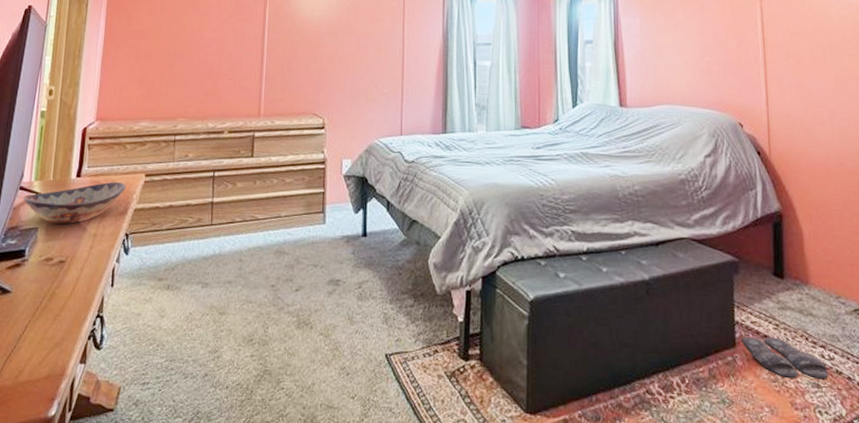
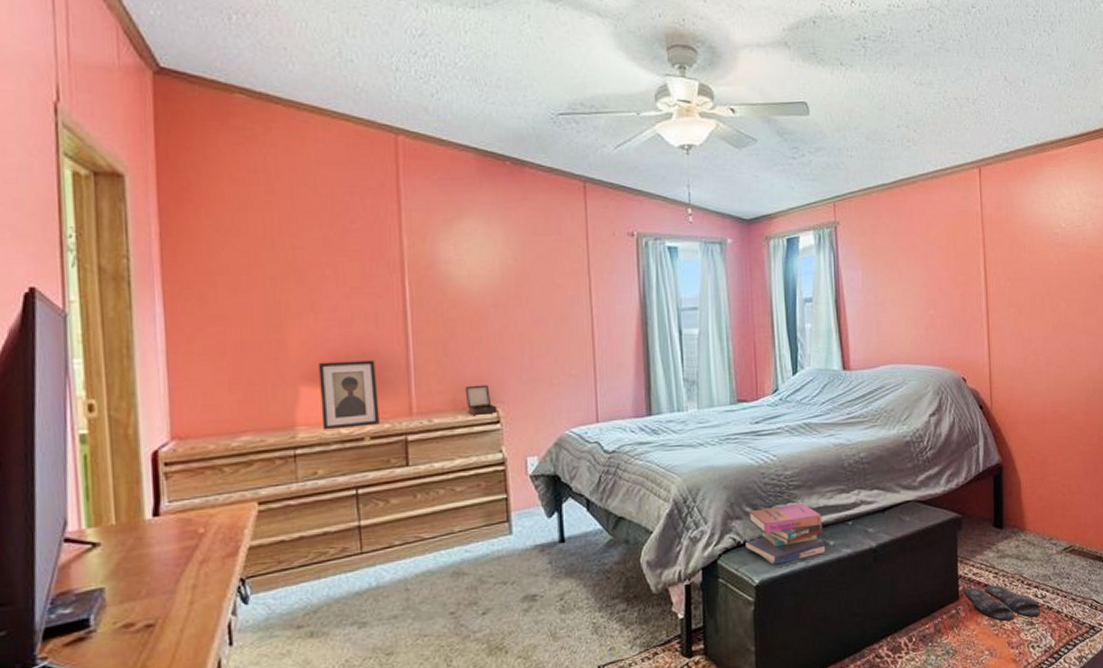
decorative bowl: present [23,181,126,225] -> none [72,515,232,580]
picture frame: none [196,70,238,123] -> present [319,360,380,430]
jewelry box: none [300,96,323,122] -> present [464,384,497,416]
books: none [523,227,599,283] -> present [745,504,826,565]

